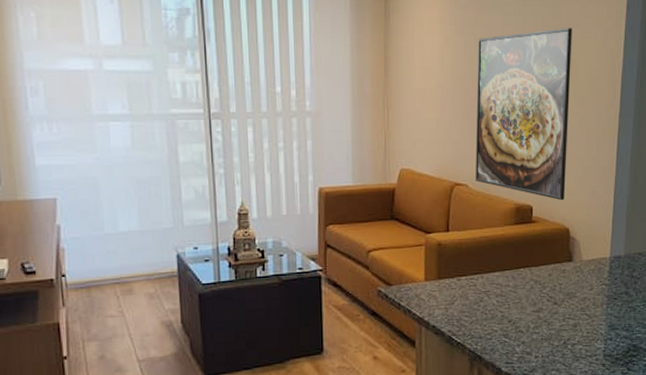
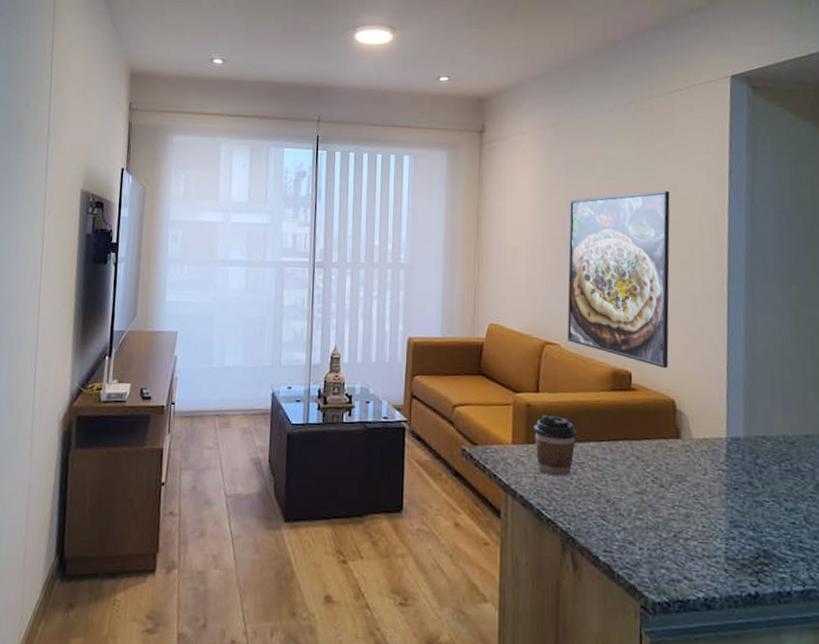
coffee cup: none [444,252,484,306] -> present [534,415,577,477]

